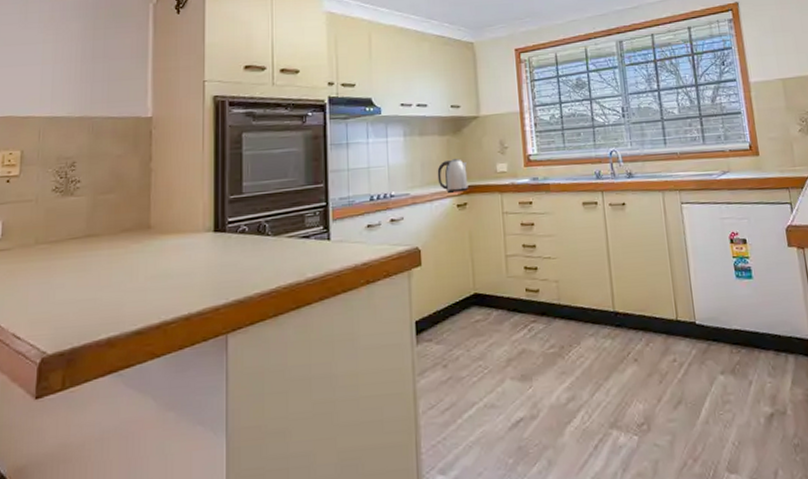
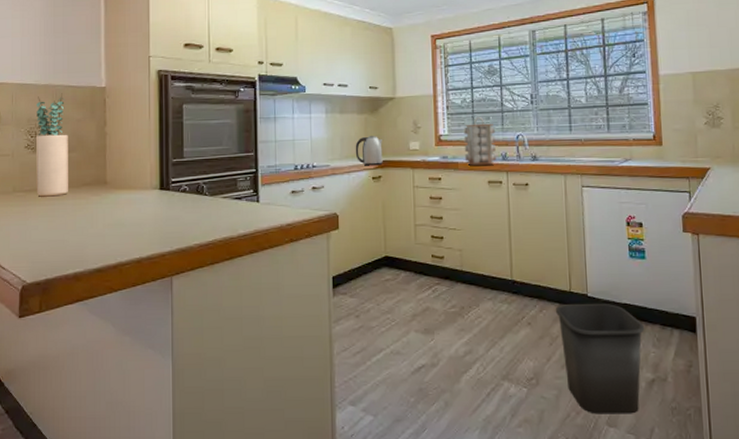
vase: none [64,126,106,249] -> present [35,93,68,197]
spice rack: none [553,134,590,187] -> present [463,117,496,166]
waste bin: none [662,330,760,460] -> present [555,303,645,414]

